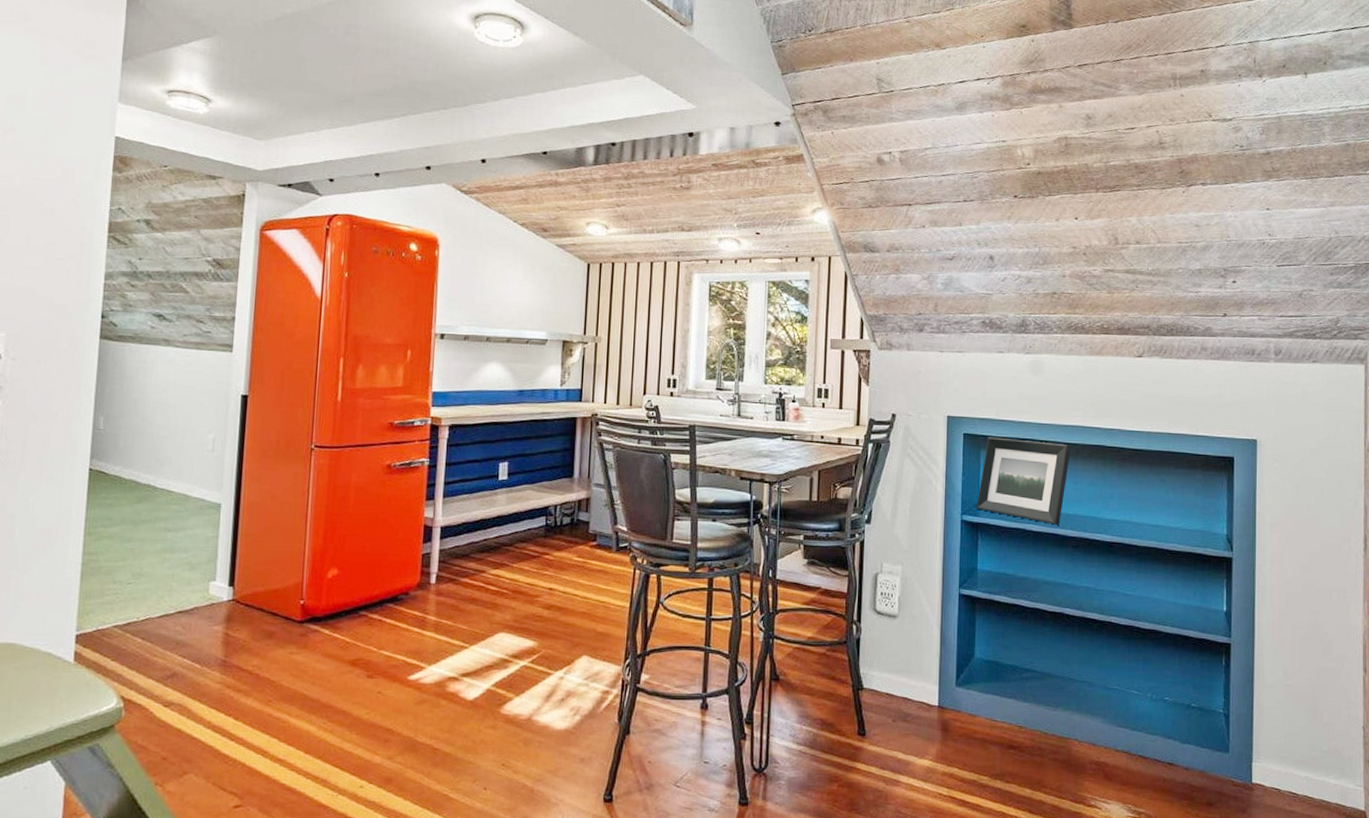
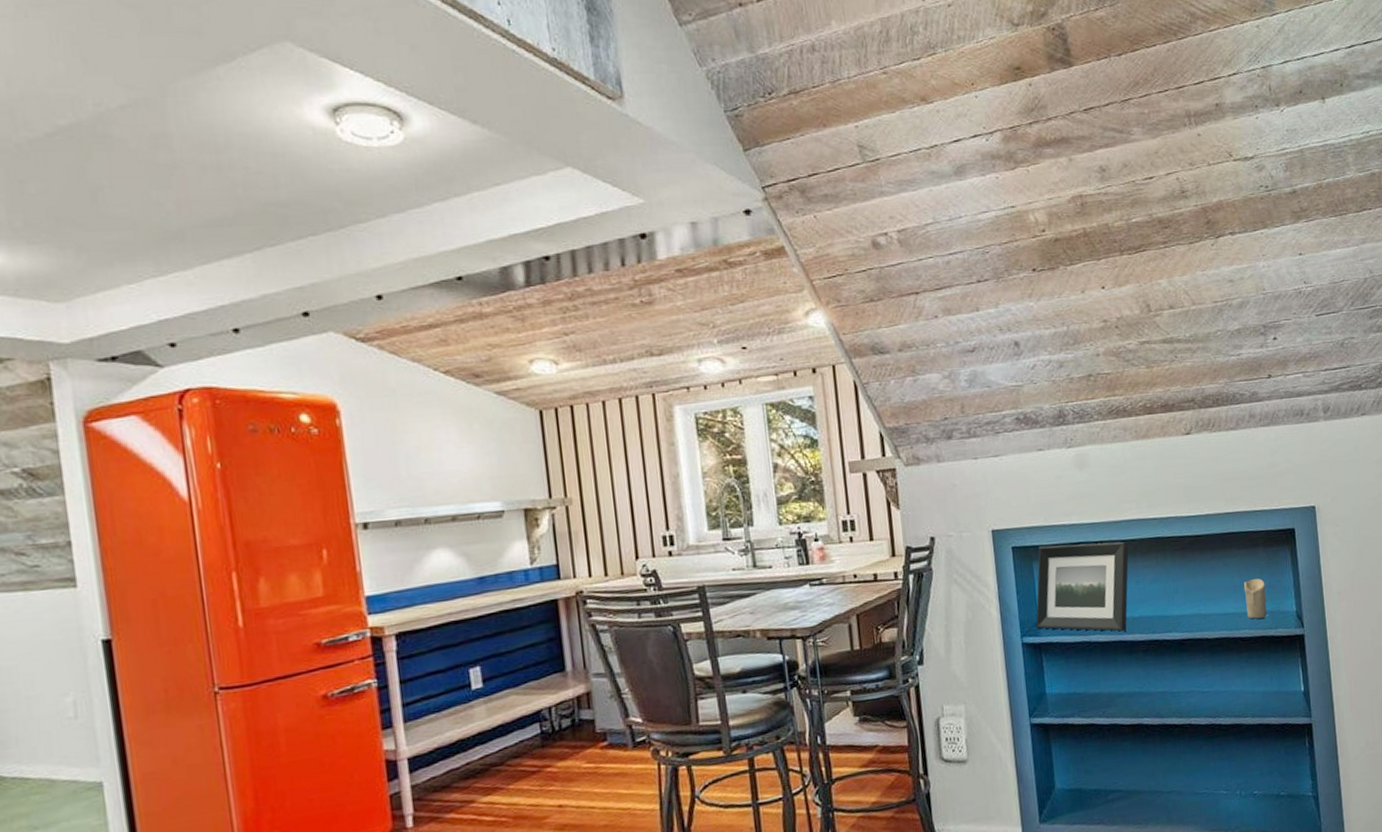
candle: none [1177,498,1199,535] -> present [1243,578,1267,619]

